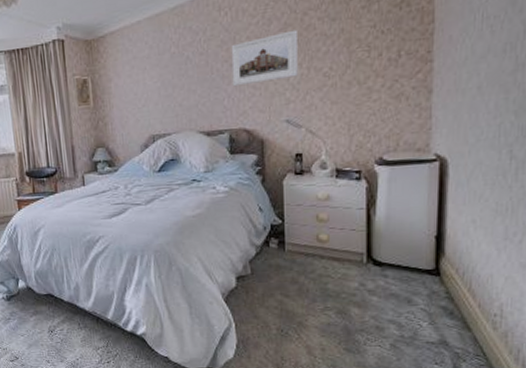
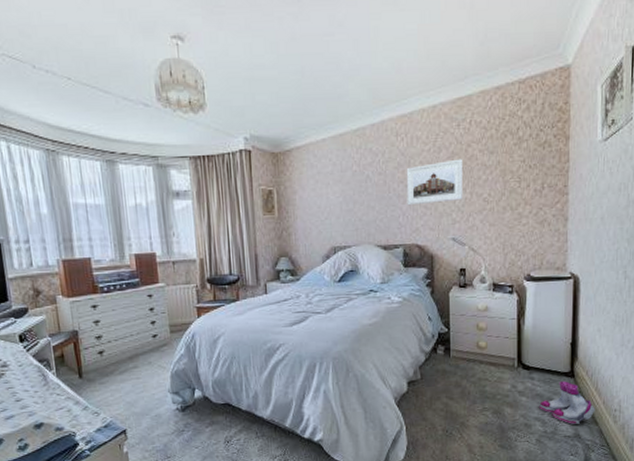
boots: none [394,280,468,329] -> present [539,381,595,425]

